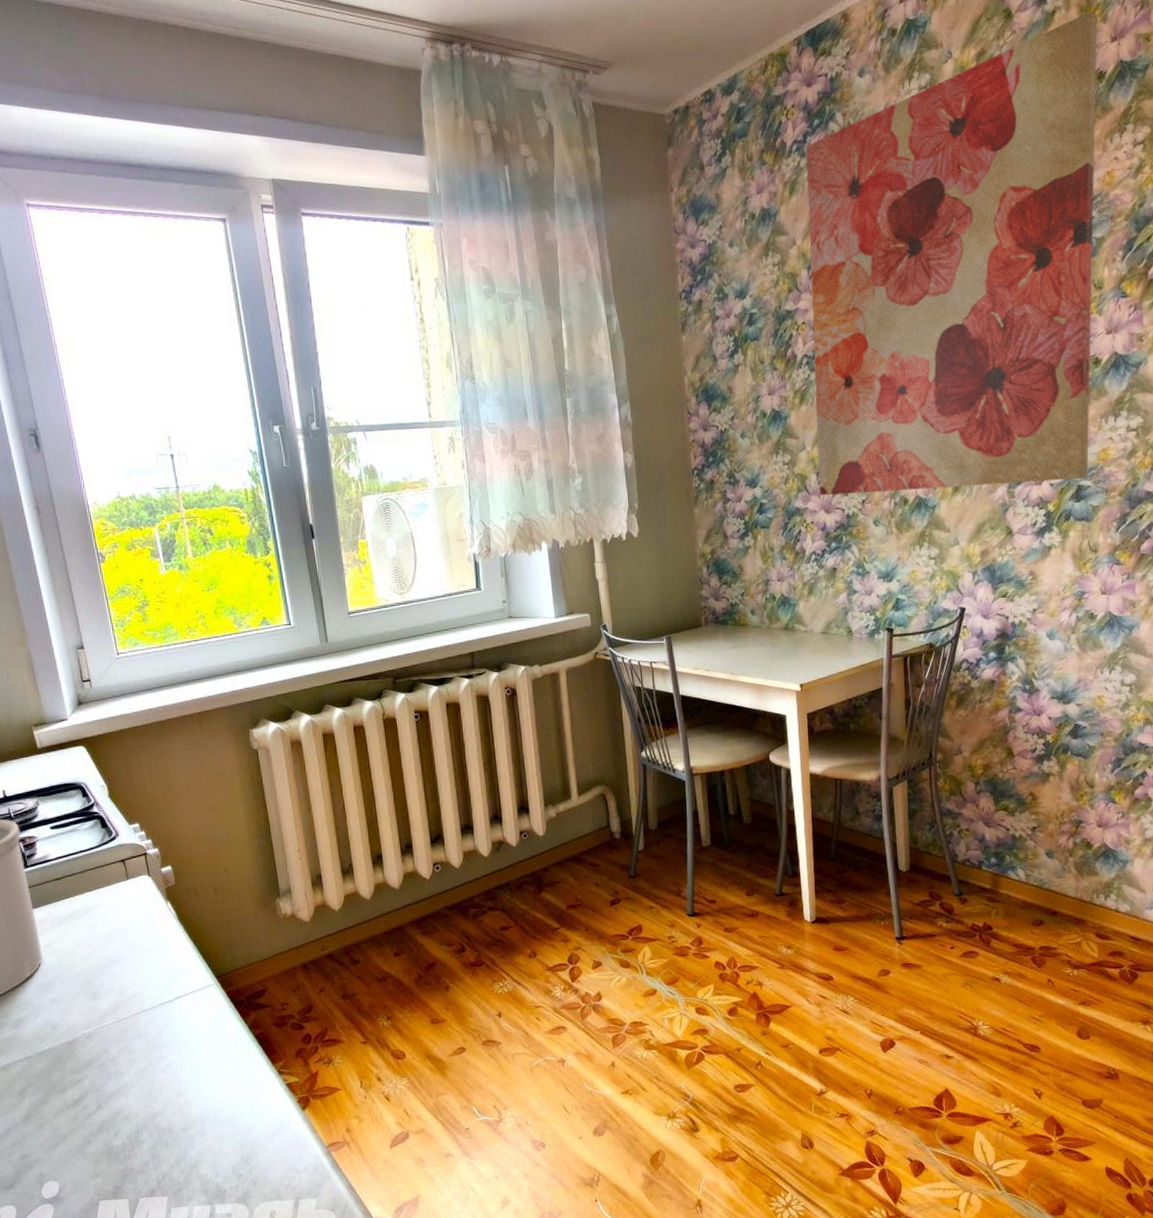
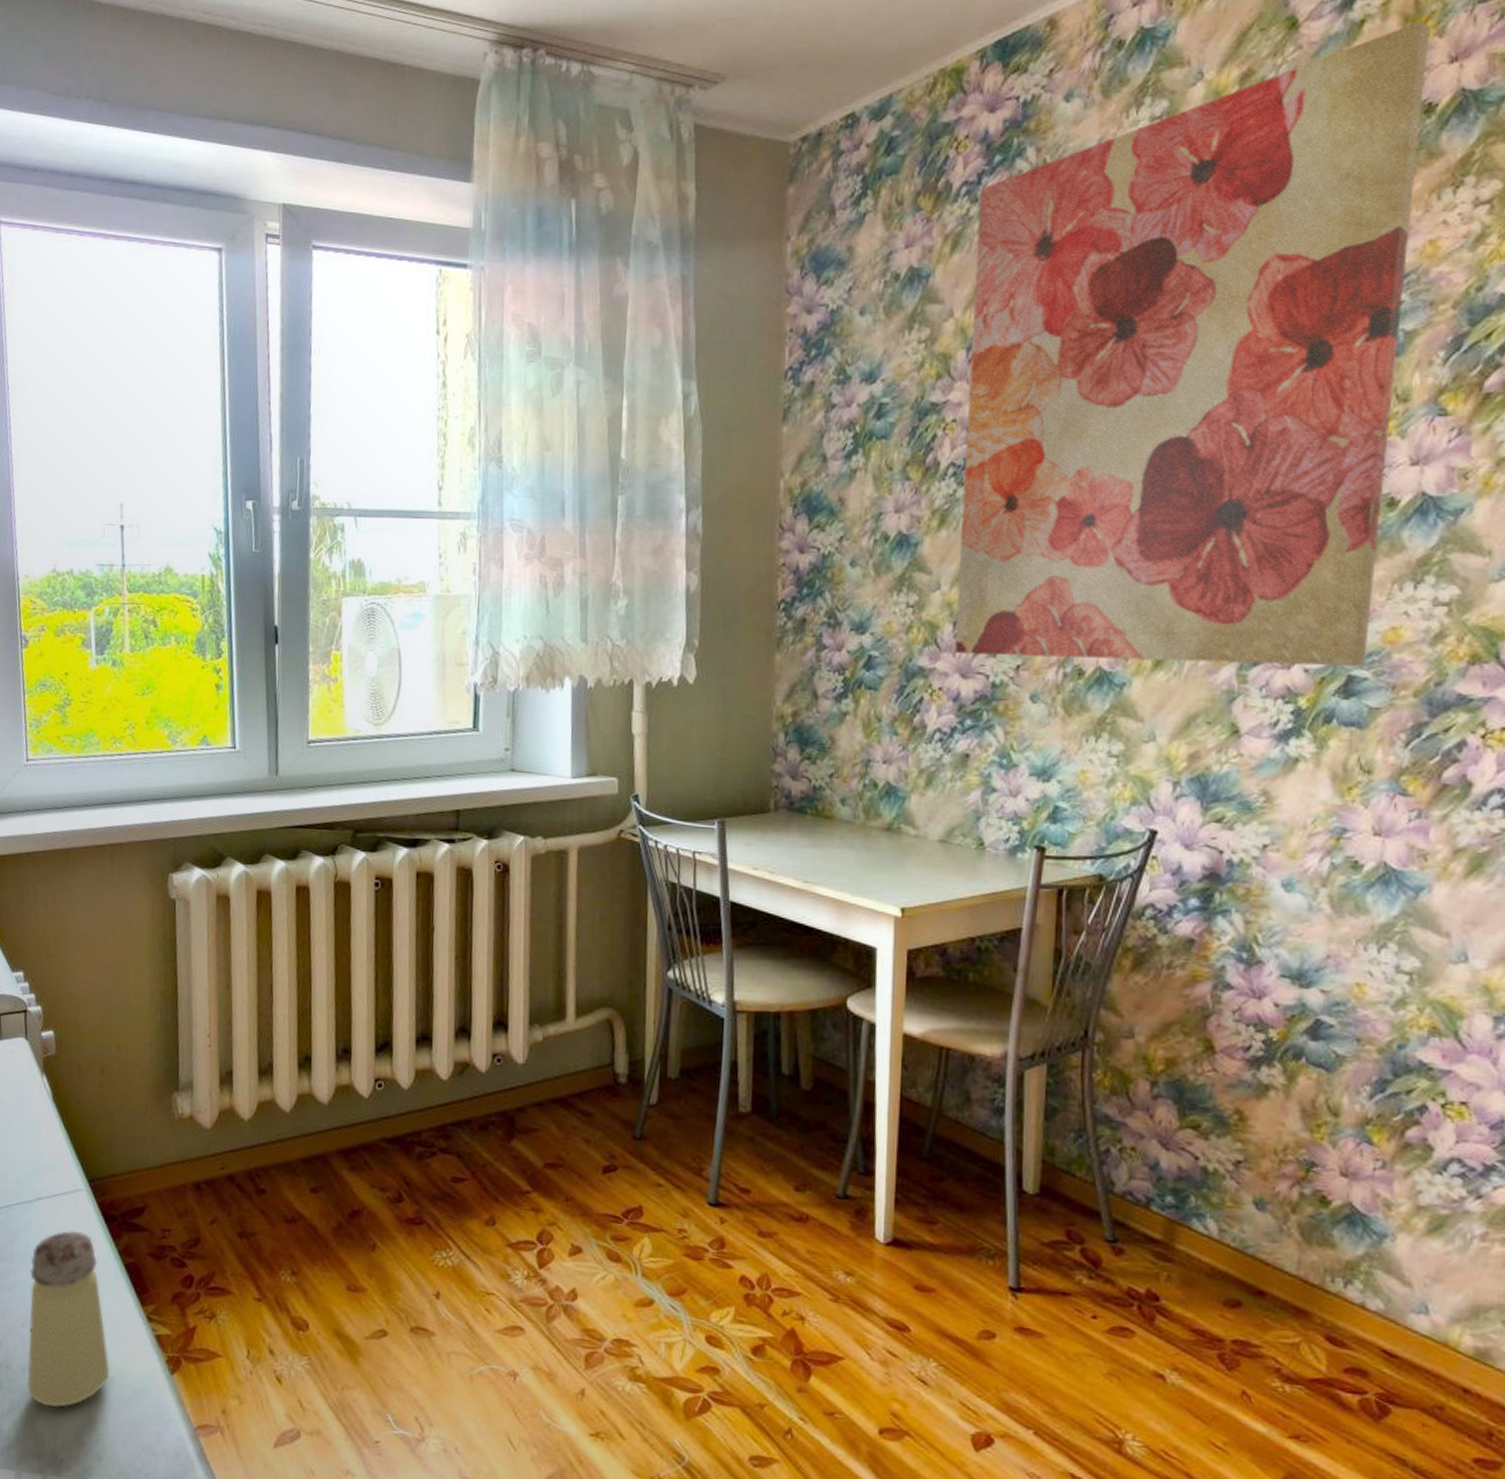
saltshaker: none [178,1016,254,1154] -> present [27,1230,111,1408]

